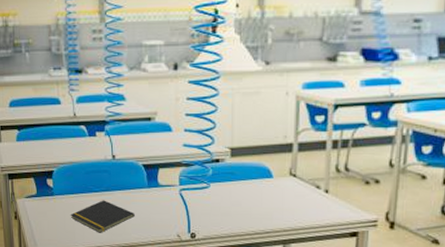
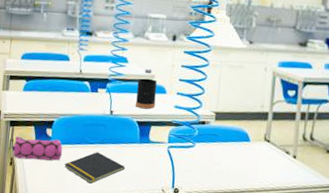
pencil case: none [14,189,67,212] -> present [11,136,63,161]
bottle: none [138,105,162,150] -> present [135,68,157,109]

